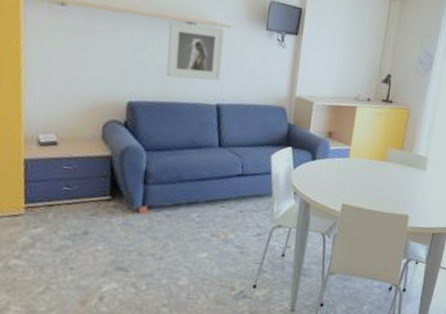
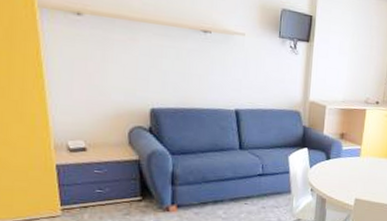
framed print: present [166,21,225,81] -> none [185,30,239,88]

